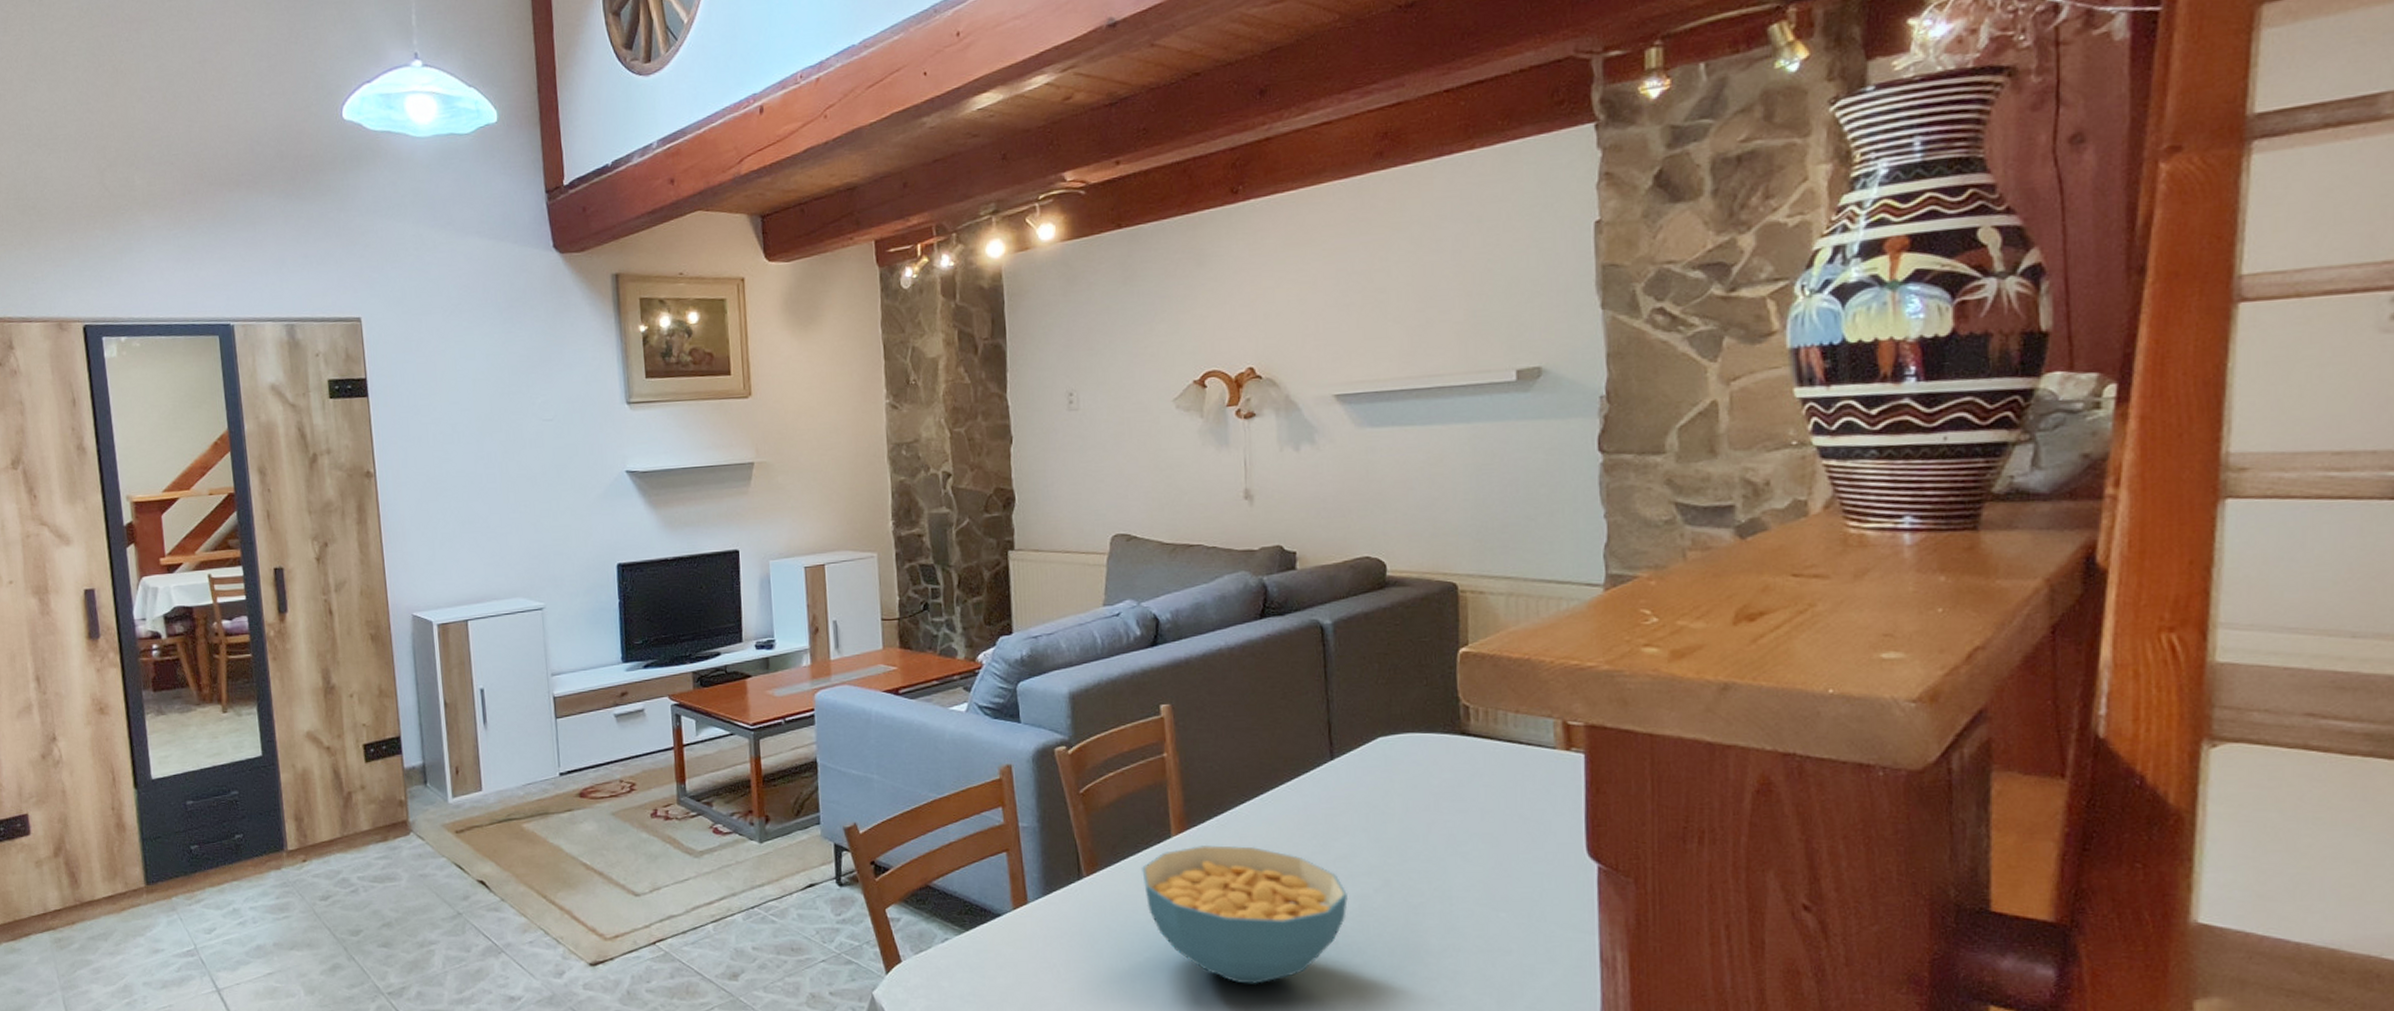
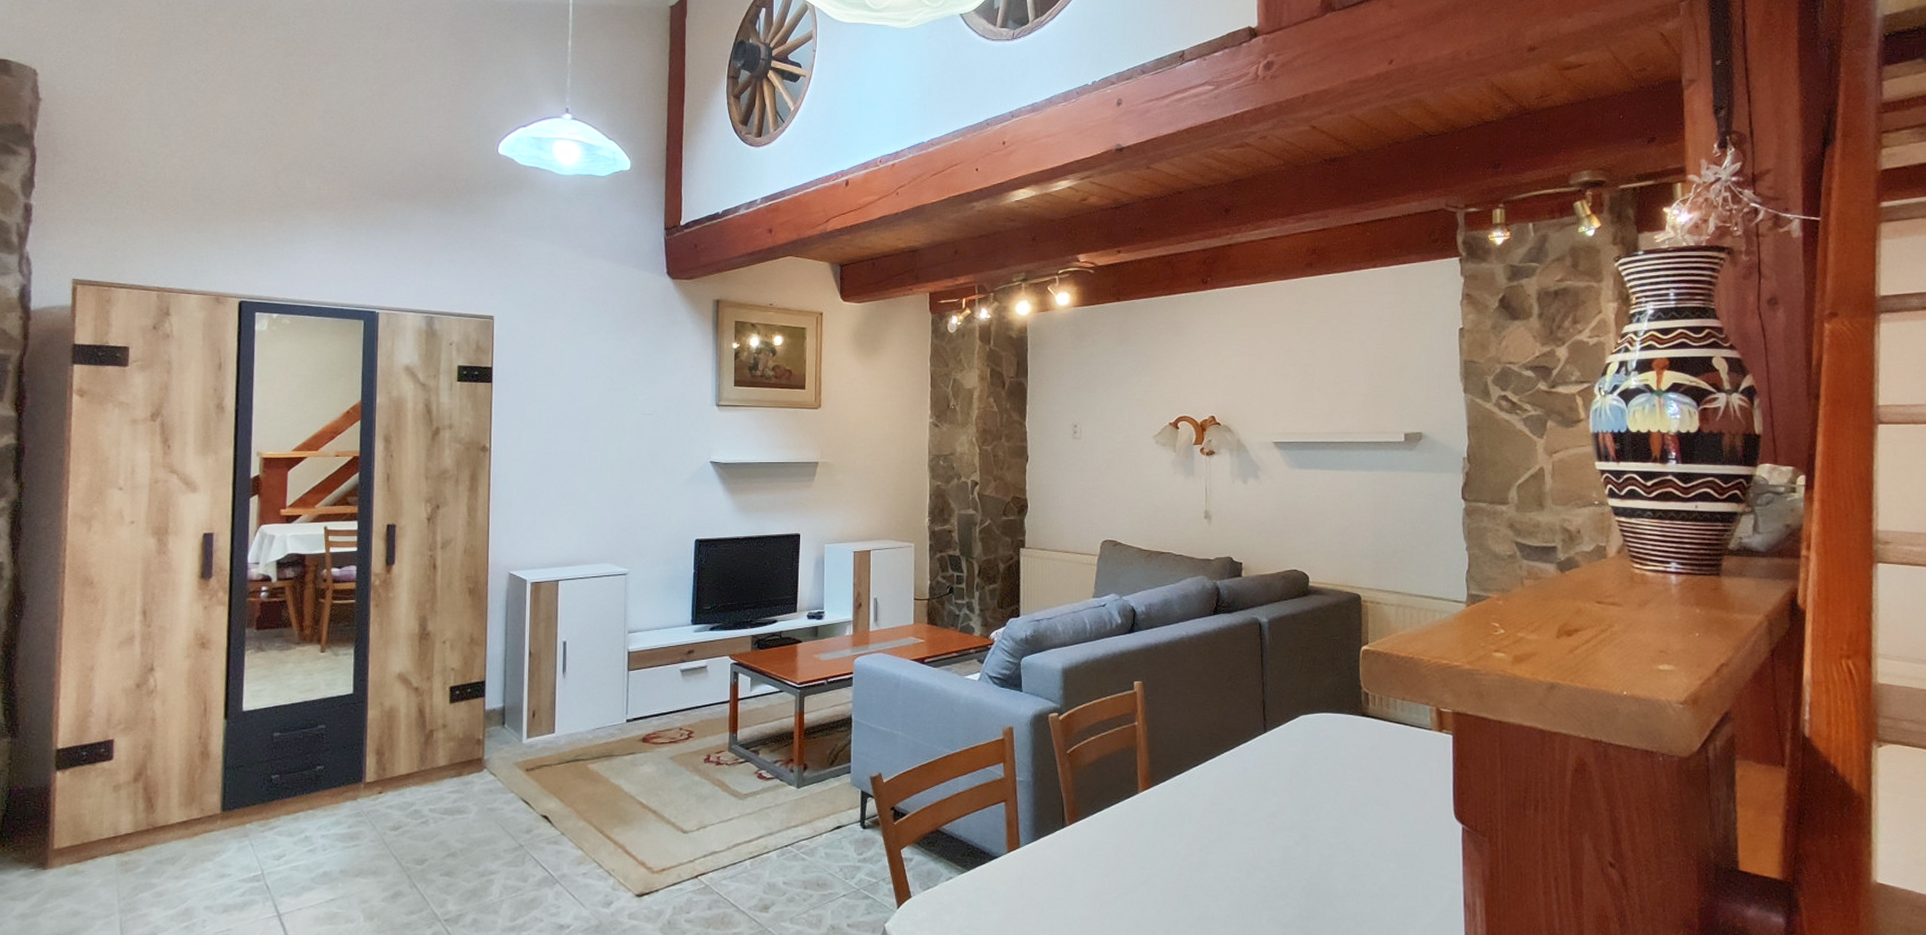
cereal bowl: present [1142,844,1348,984] -> none [1114,800,1274,922]

